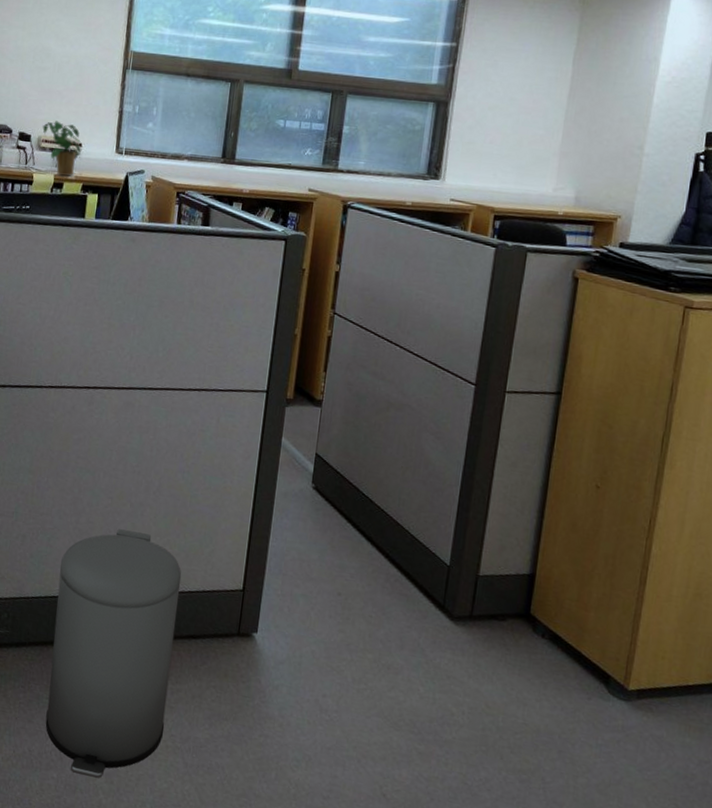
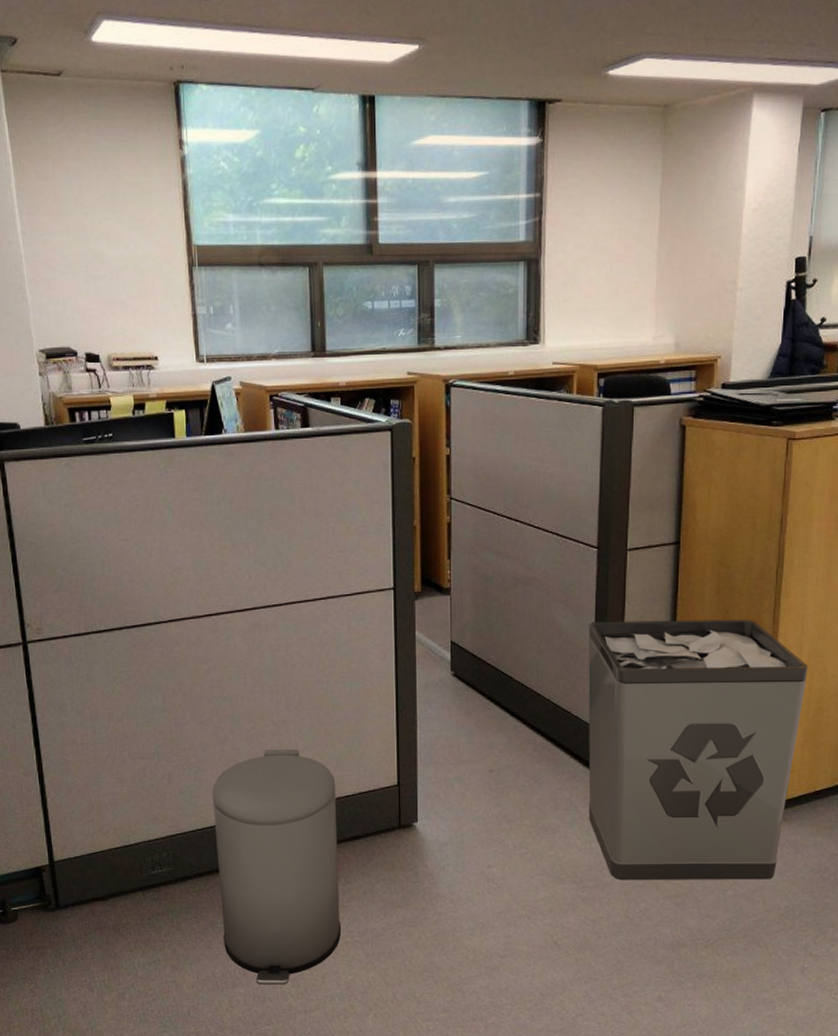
potted plant: present [42,120,81,177] -> none [111,335,159,396]
recycling bin: none [435,458,690,775] -> present [588,619,808,880]

